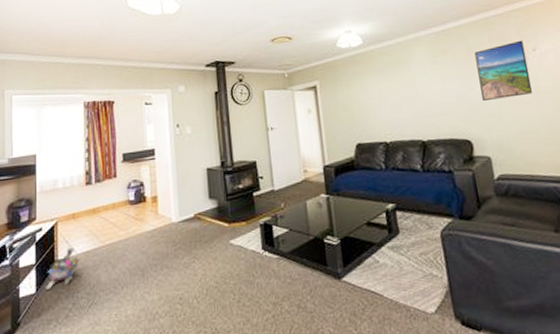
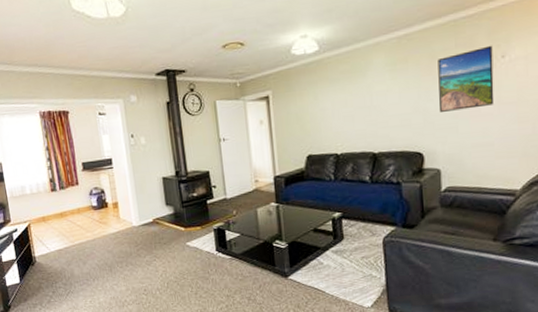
waste bin: present [46,247,80,290] -> none [27,246,54,280]

